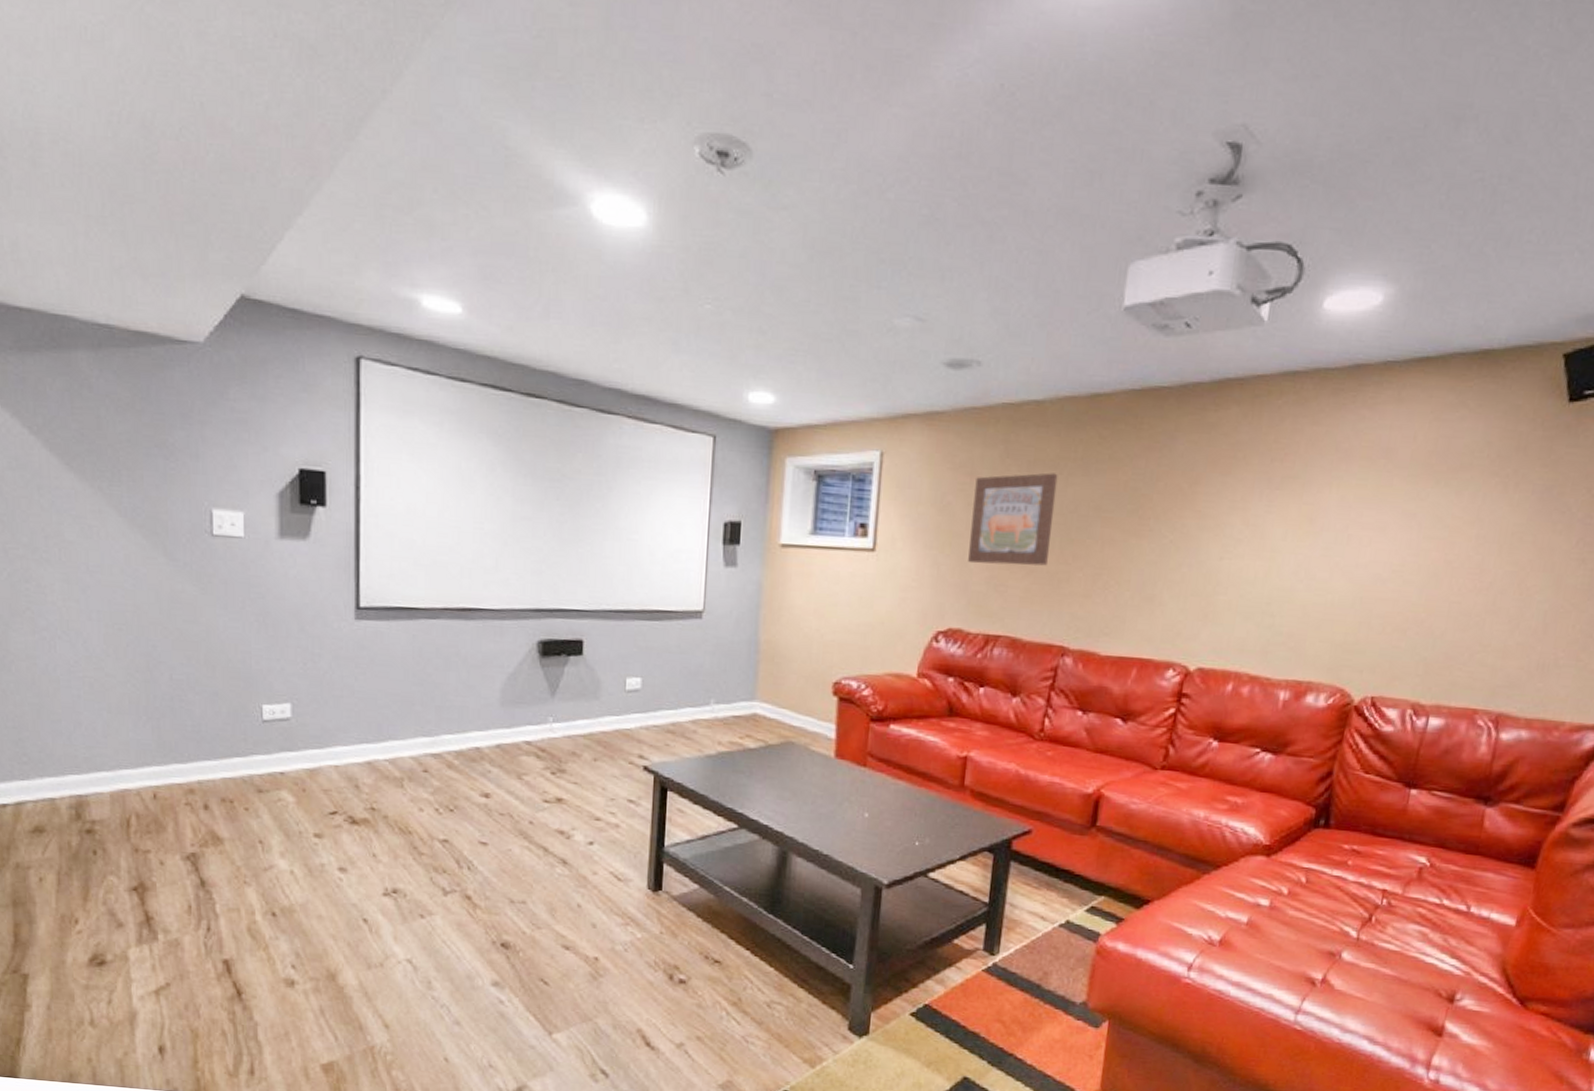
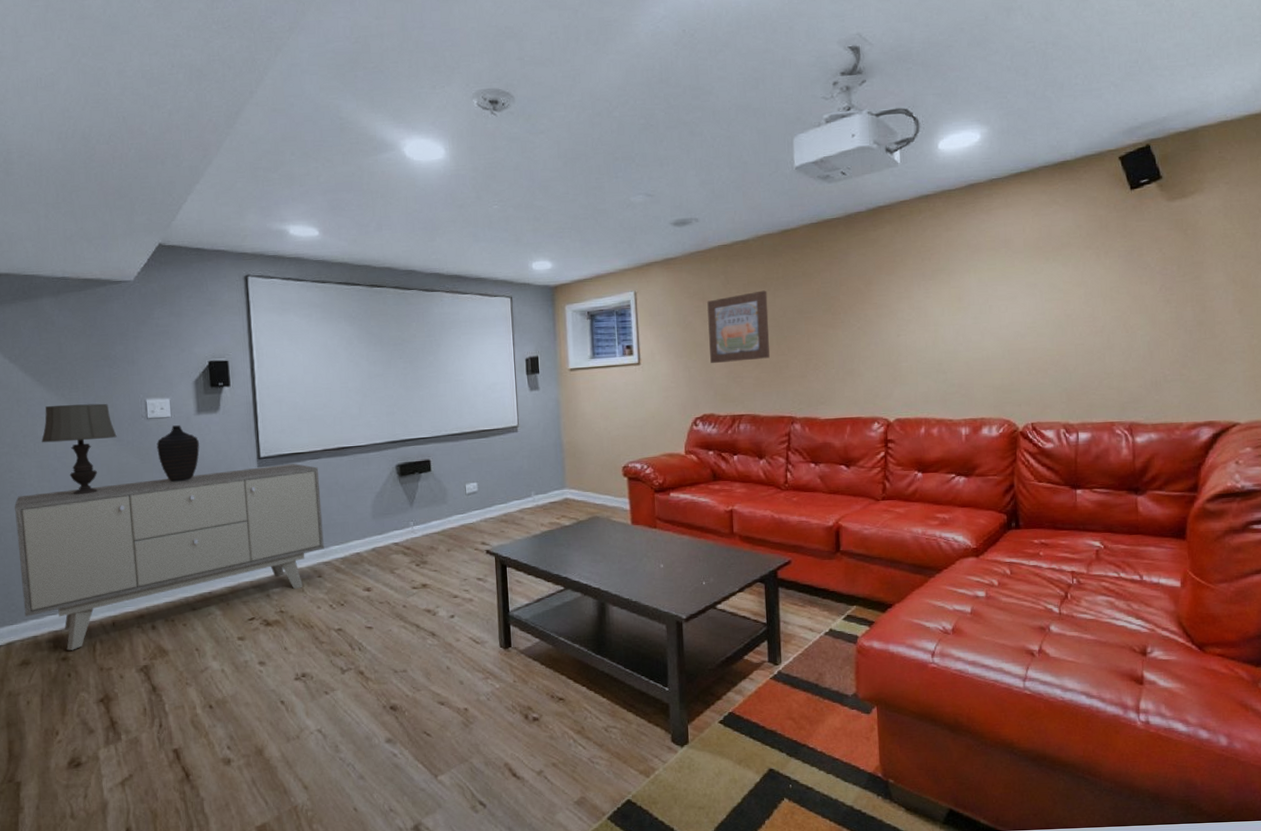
sideboard: none [31,615,436,822] -> present [15,464,324,650]
table lamp: none [69,500,171,625] -> present [42,403,117,495]
decorative vase: none [223,549,279,625] -> present [156,425,200,482]

